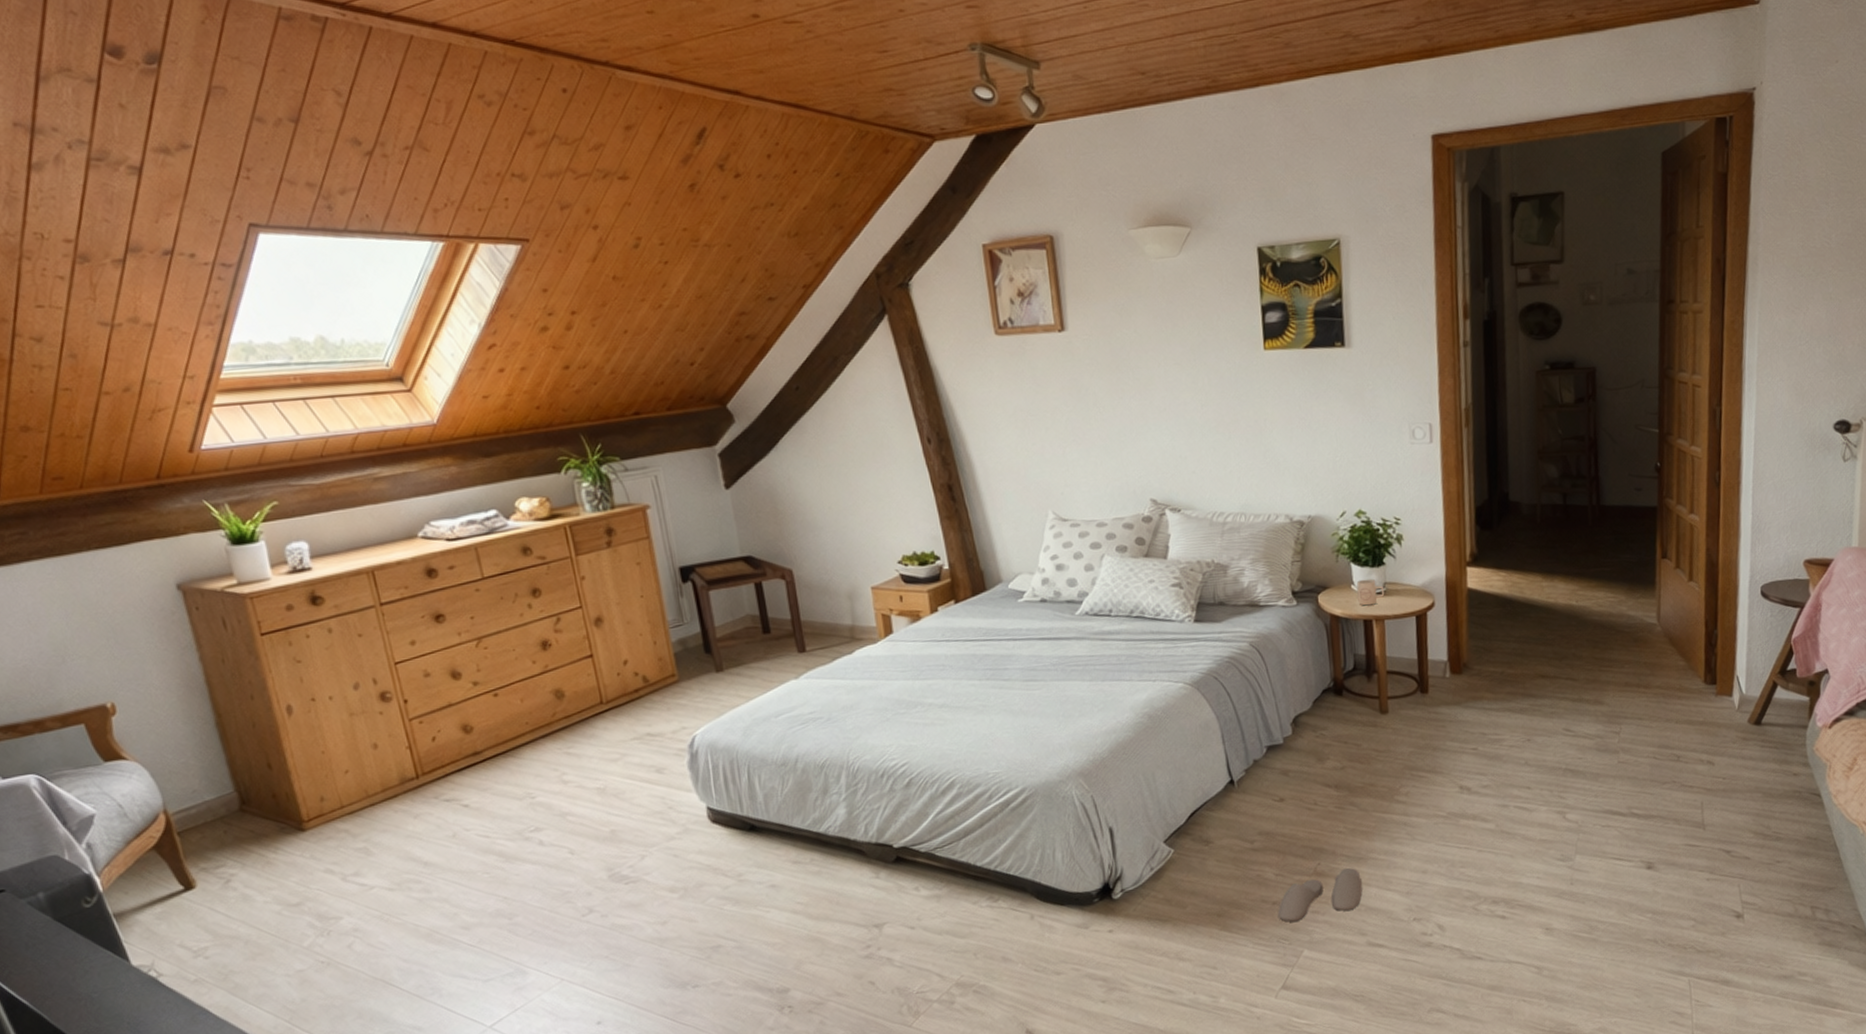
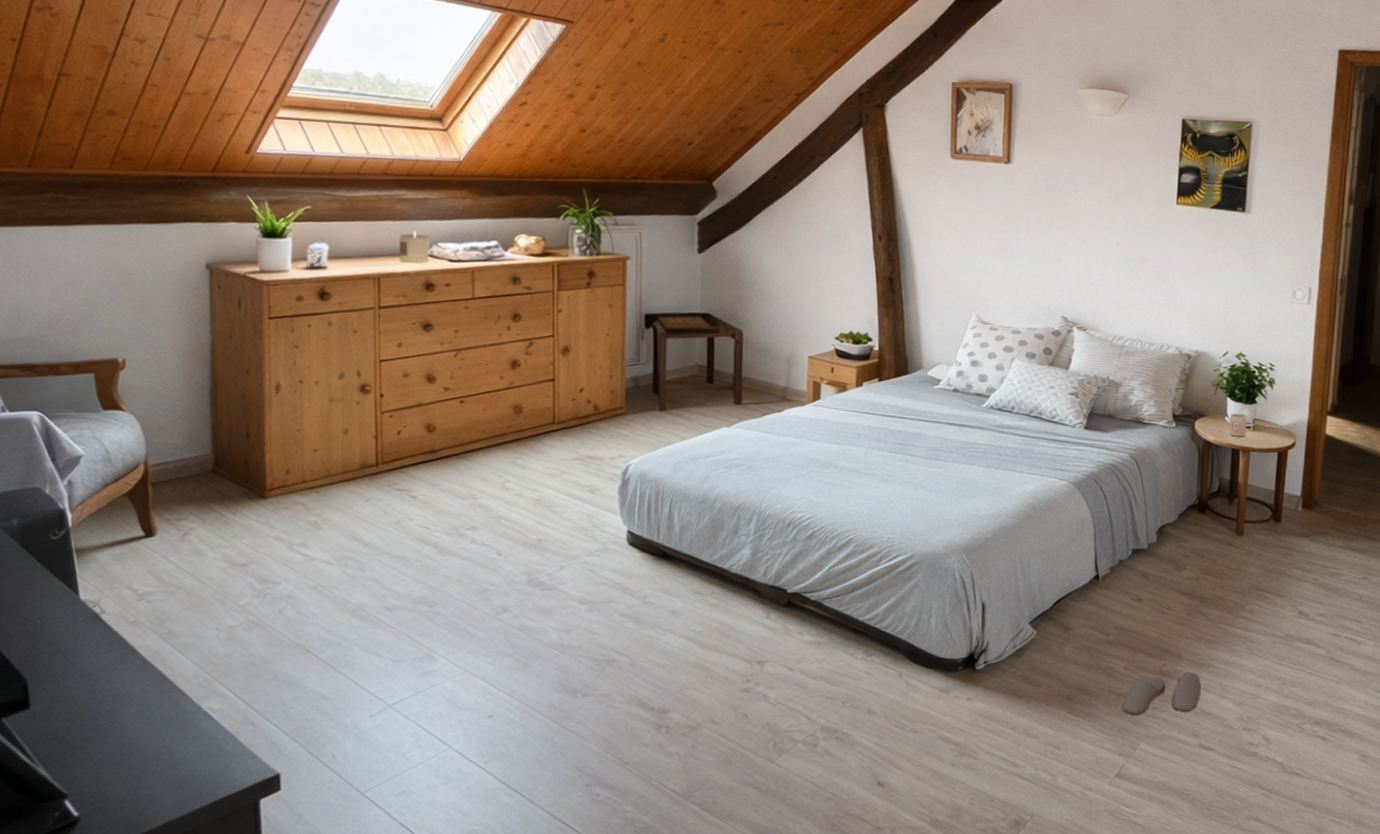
candle: none [384,512,424,551] -> present [398,231,431,265]

